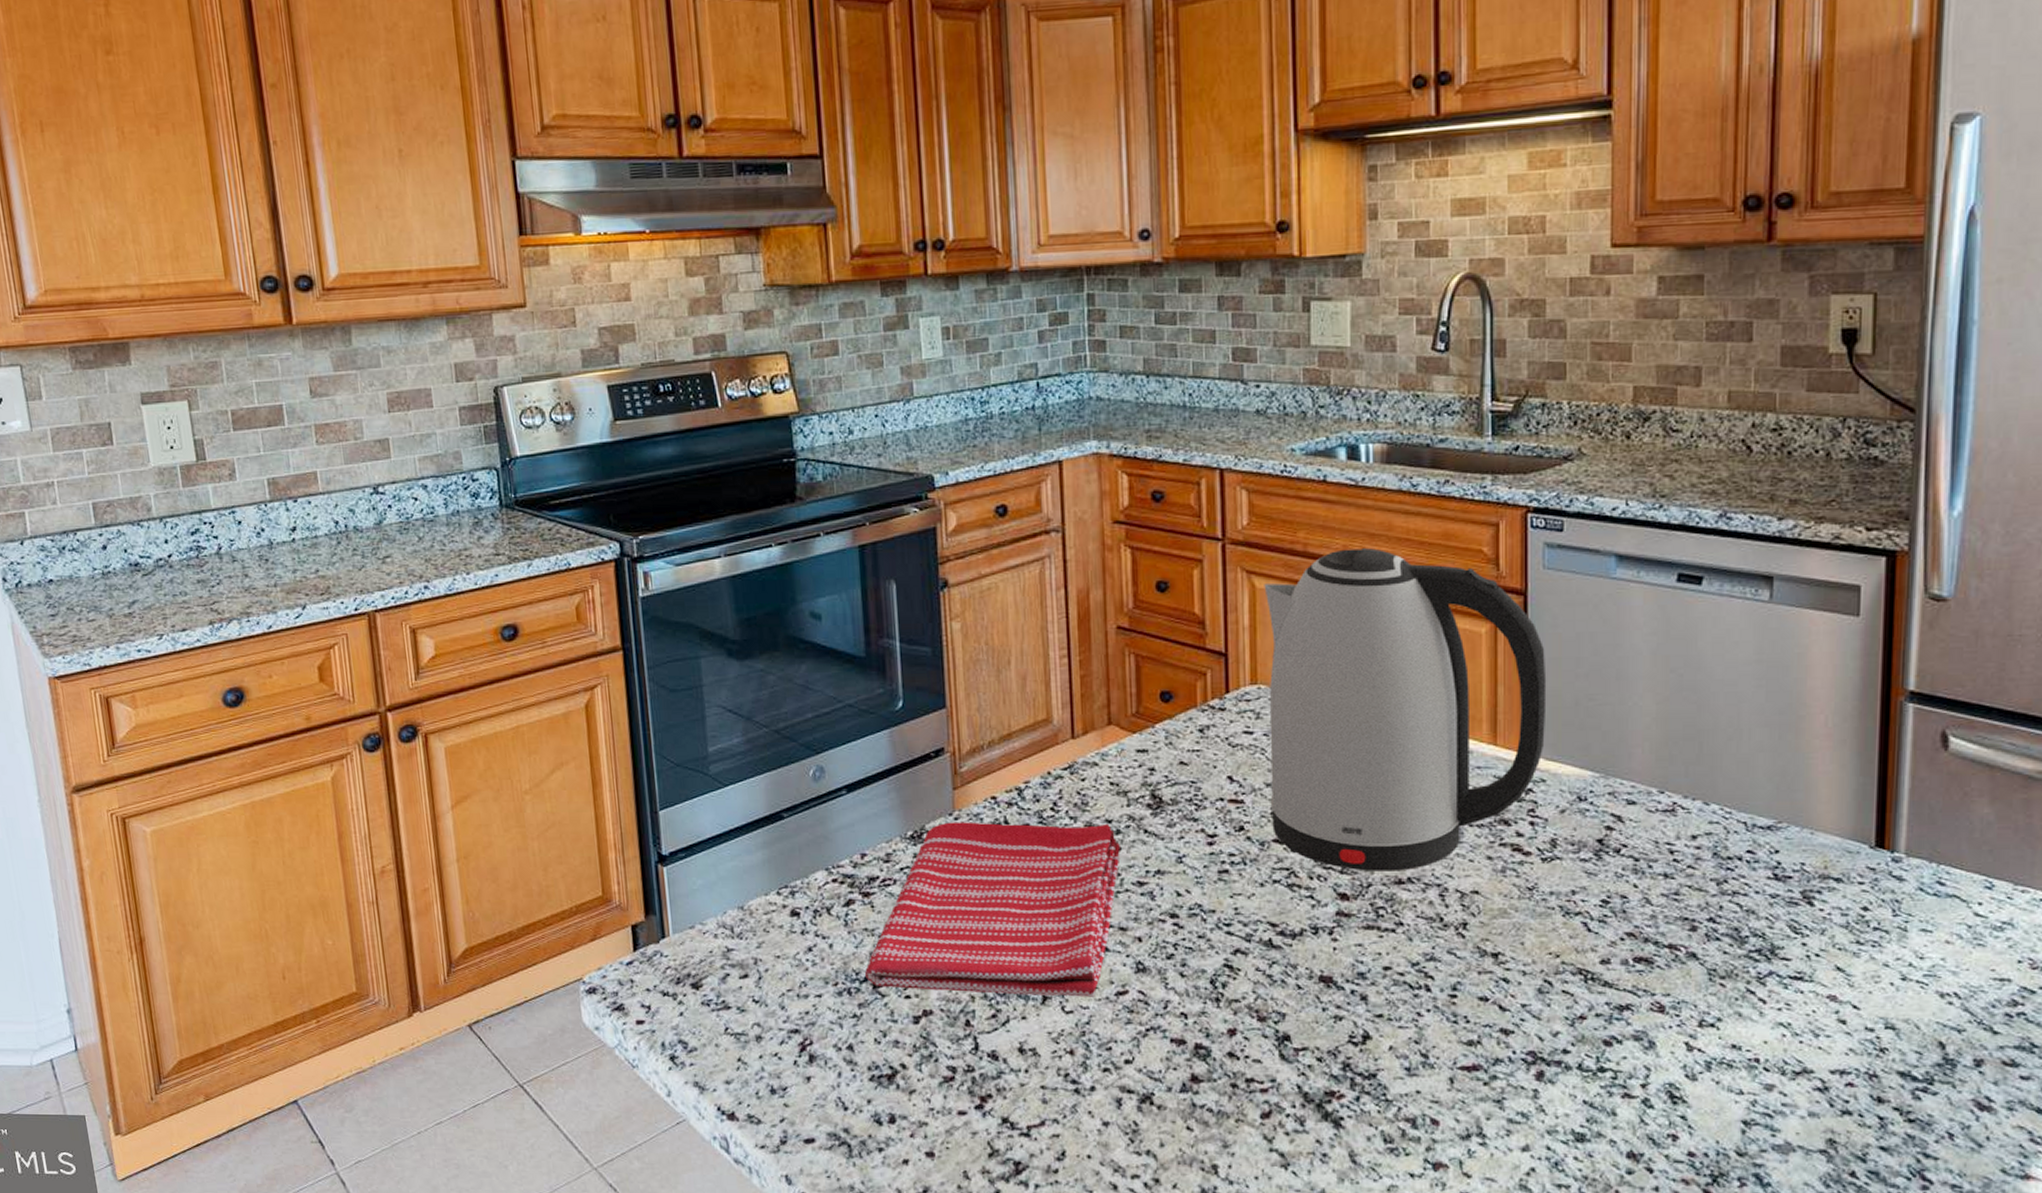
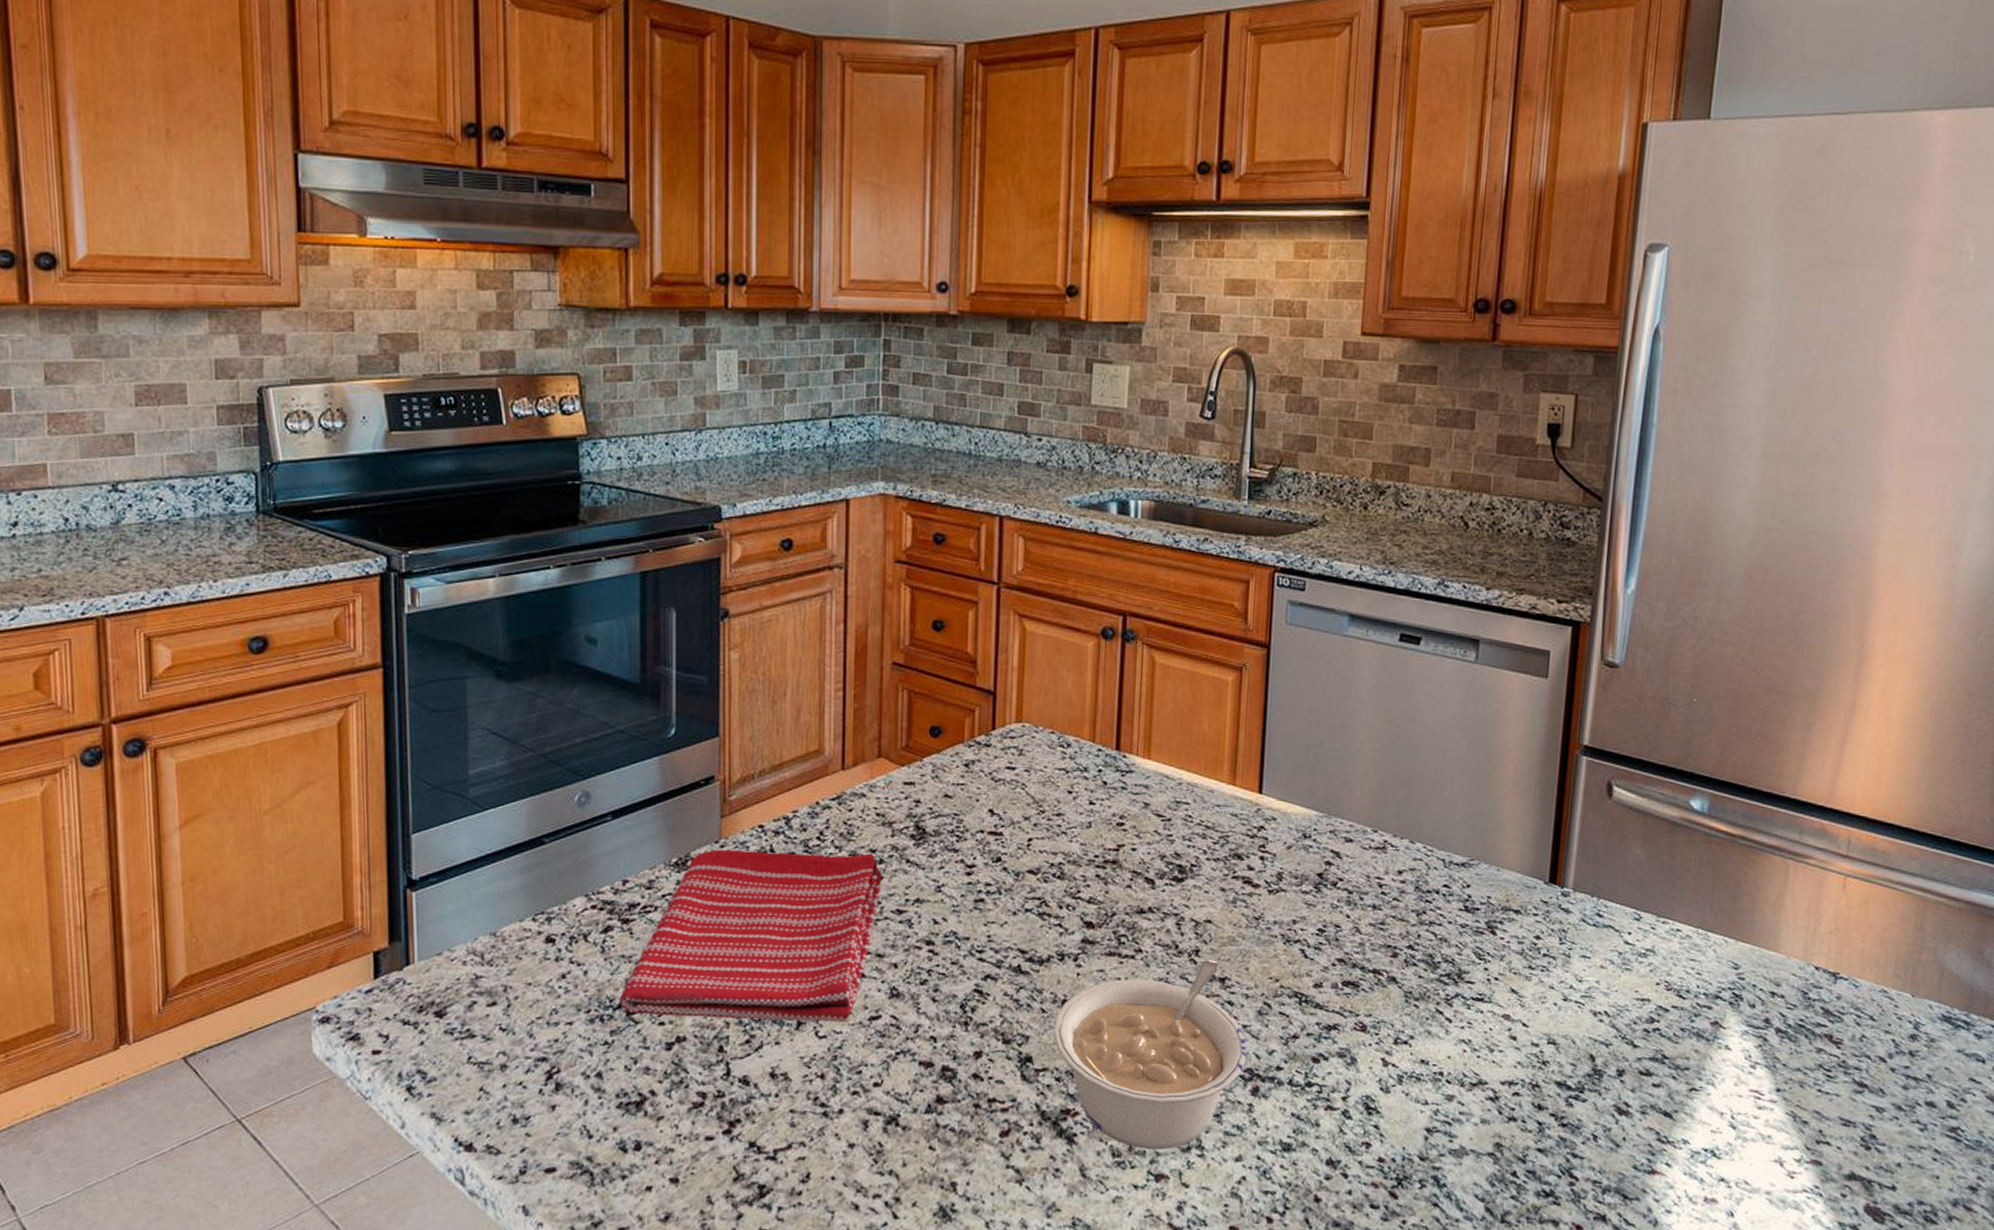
kettle: present [1264,547,1547,871] -> none [1027,597,1283,901]
legume: none [1311,934,1528,1137] -> present [1053,960,1247,1150]

